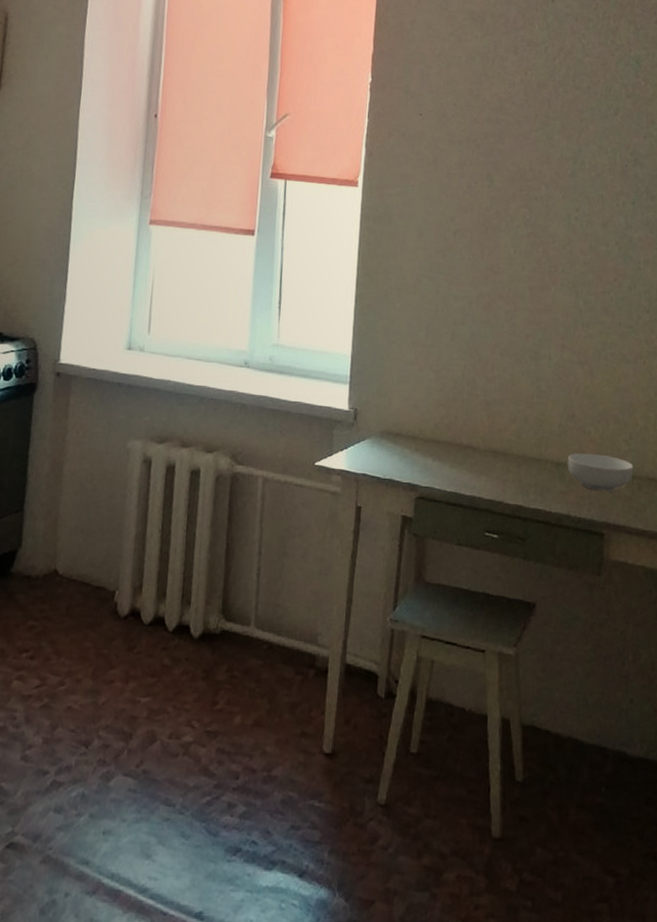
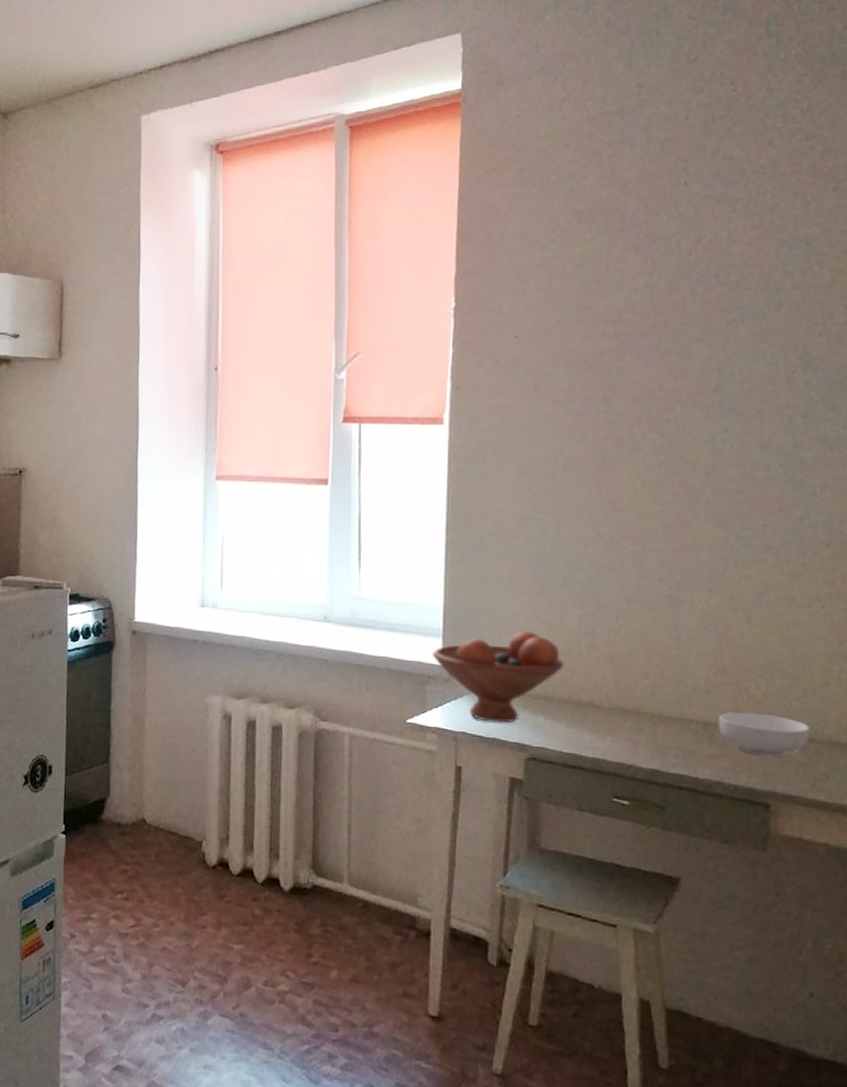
fruit bowl: none [340,379,450,465] -> present [432,631,564,723]

